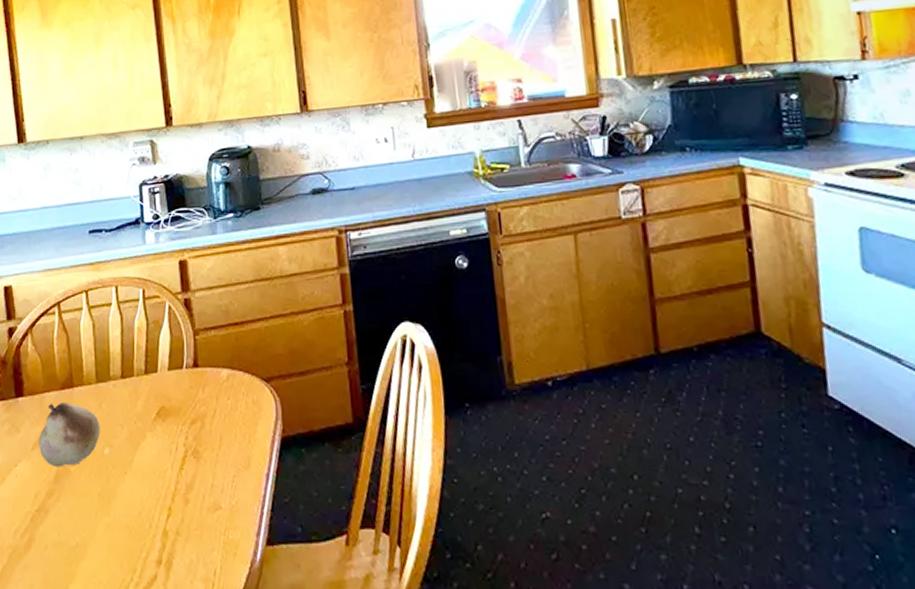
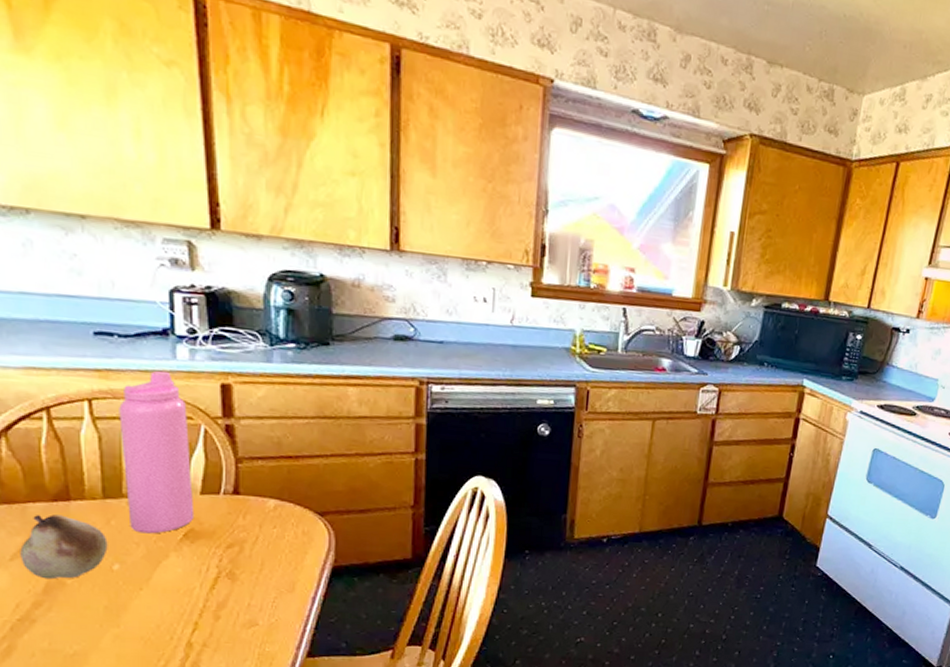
water bottle: none [106,256,164,415] -> present [119,370,195,534]

